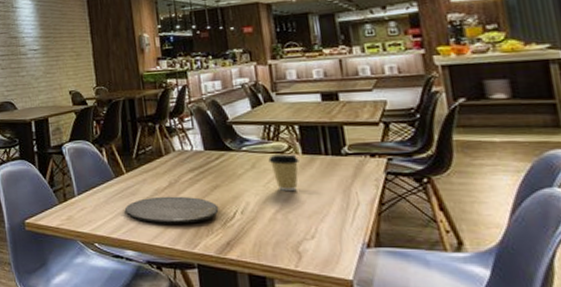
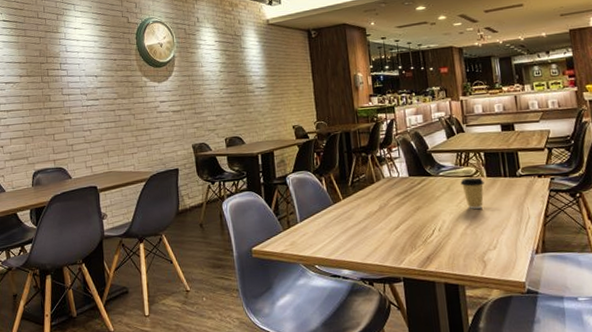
plate: present [125,196,219,224] -> none [342,218,421,244]

